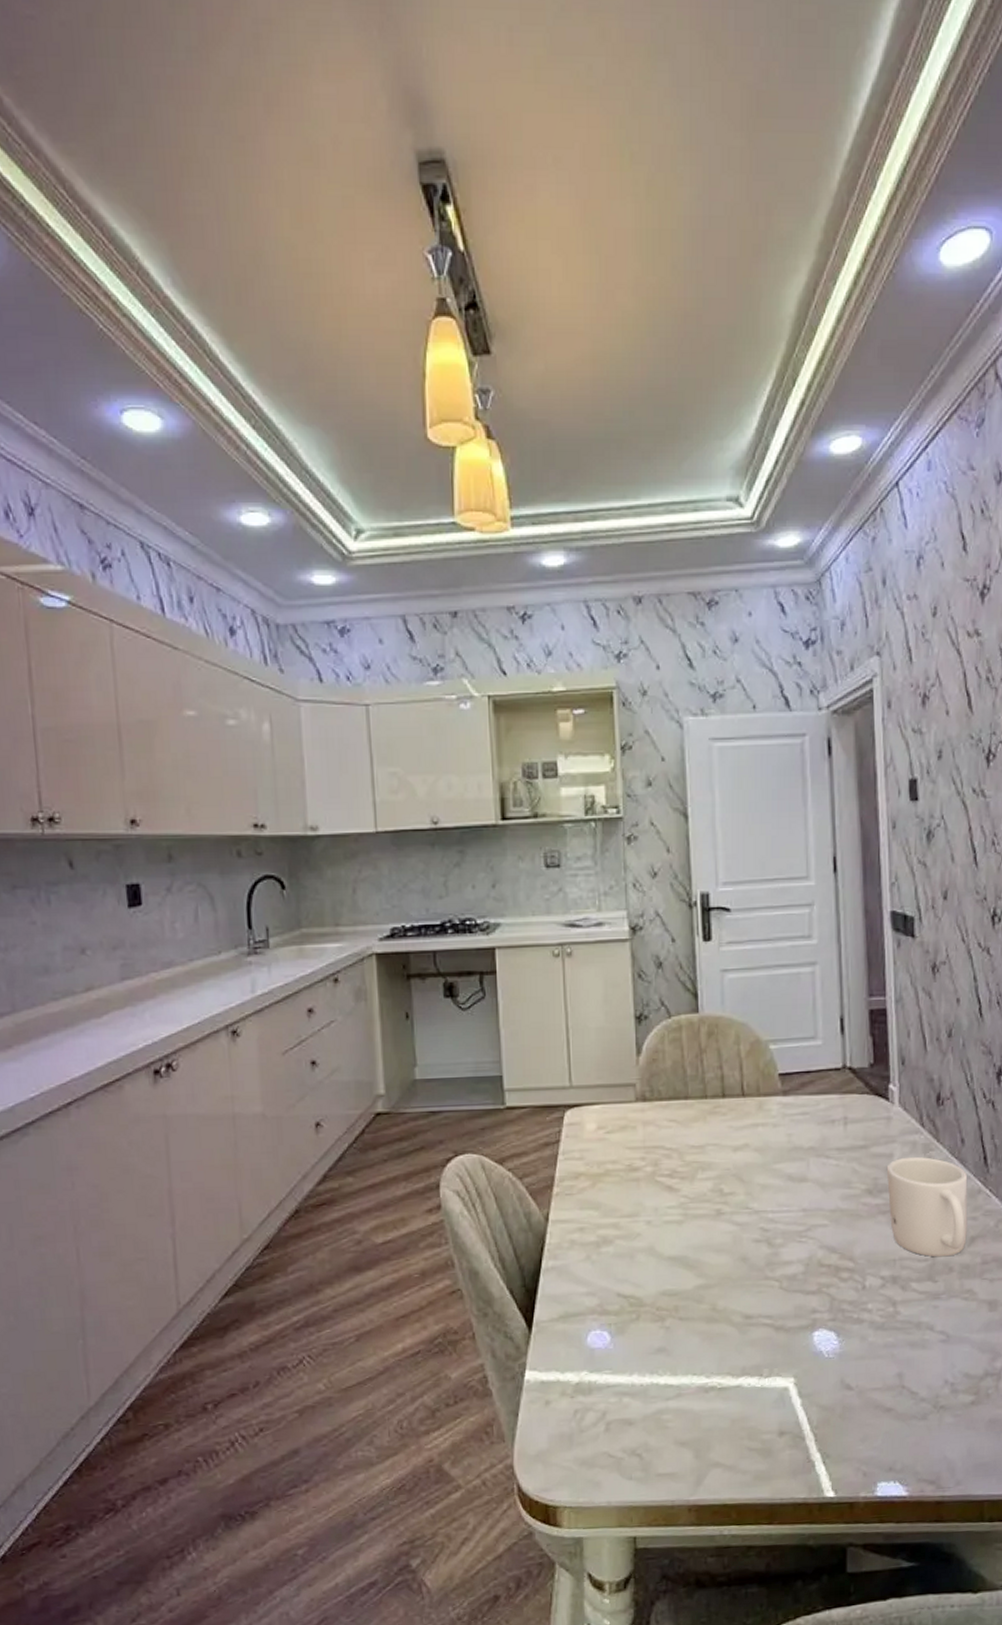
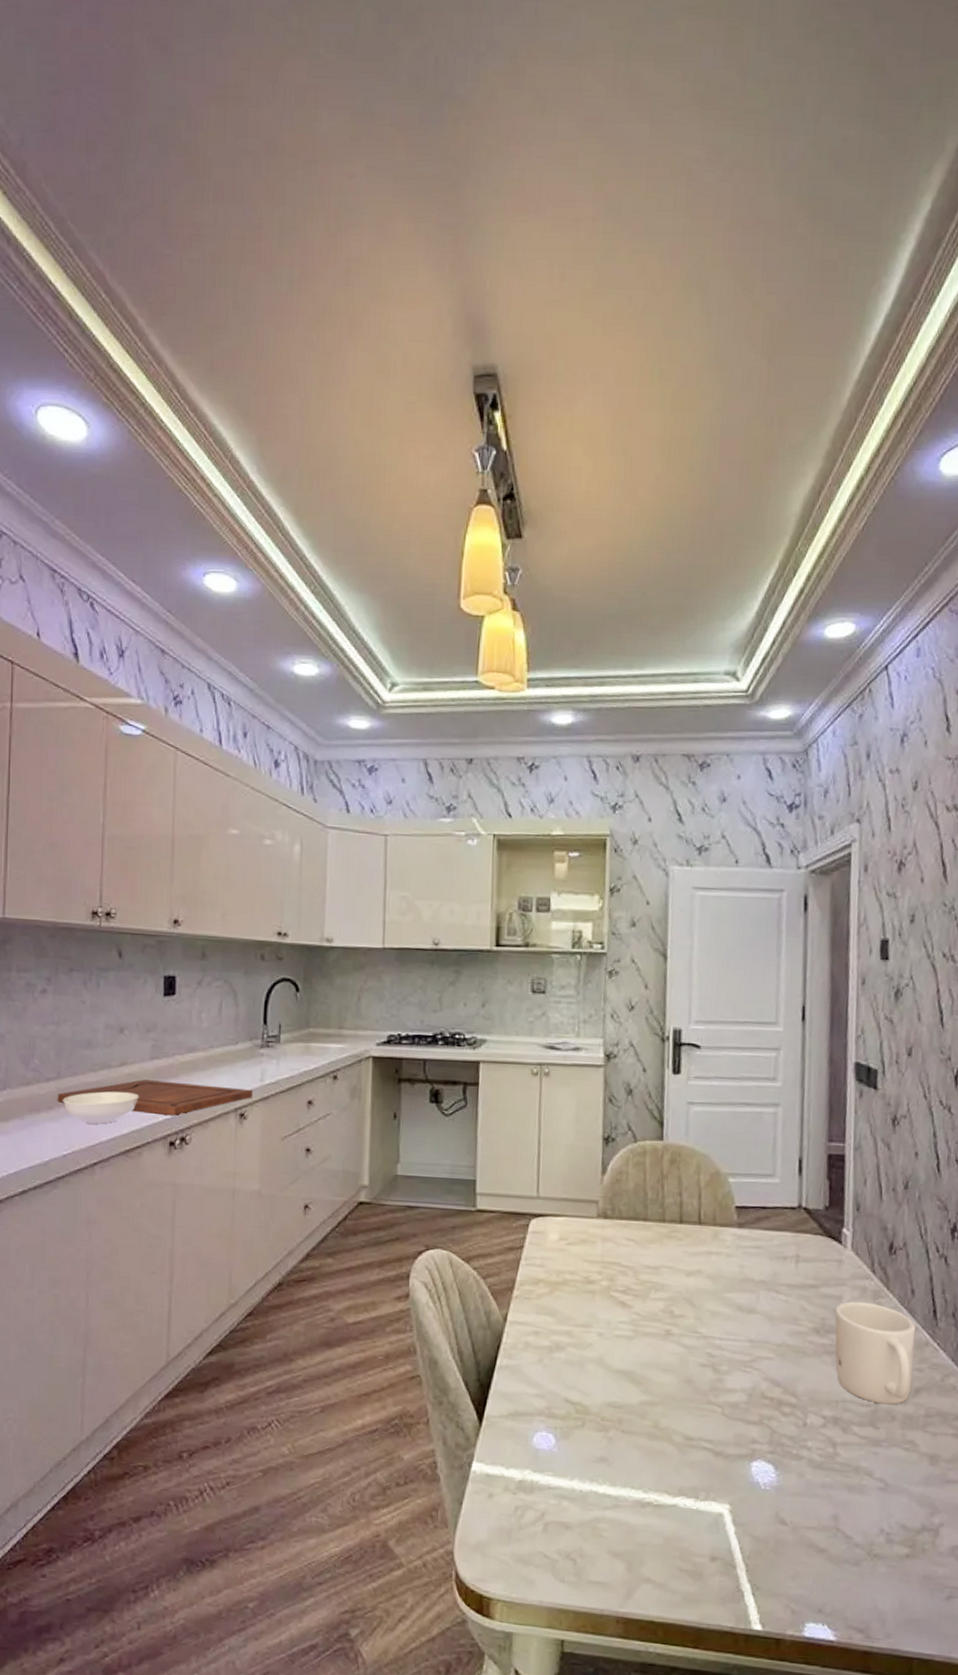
cutting board: none [16,1002,245,1042] -> present [58,1079,254,1116]
bowl: none [21,1019,113,1059] -> present [62,1091,140,1124]

